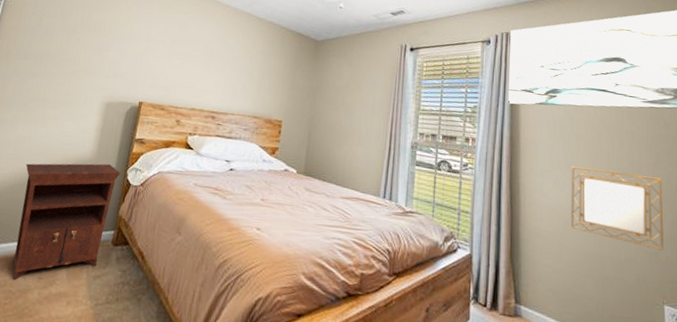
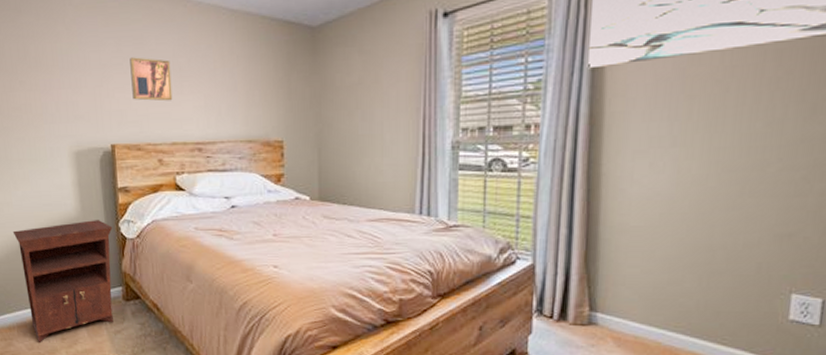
wall art: none [167,37,205,75] -> present [130,57,173,101]
home mirror: present [570,166,664,250] -> none [670,136,814,230]

